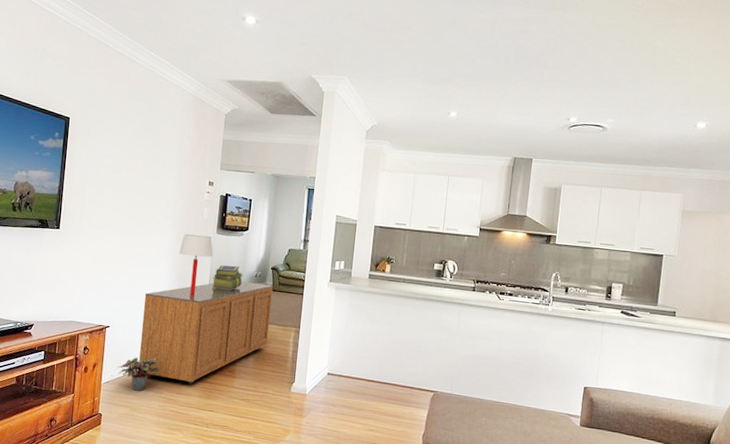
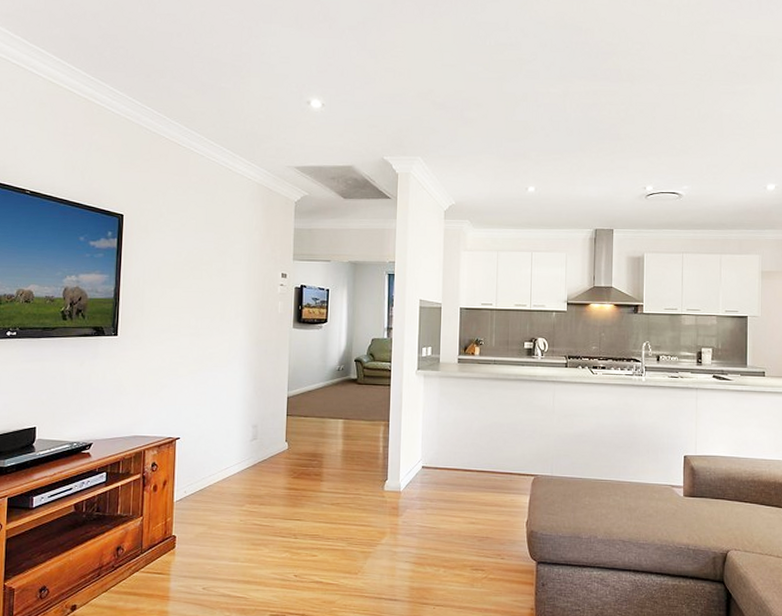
potted plant: present [117,357,160,391] -> none [190,468,240,506]
sideboard: present [139,281,273,384] -> none [215,377,358,493]
table lamp: present [178,234,214,296] -> none [253,330,292,397]
stack of books: present [212,265,243,291] -> none [291,360,325,388]

